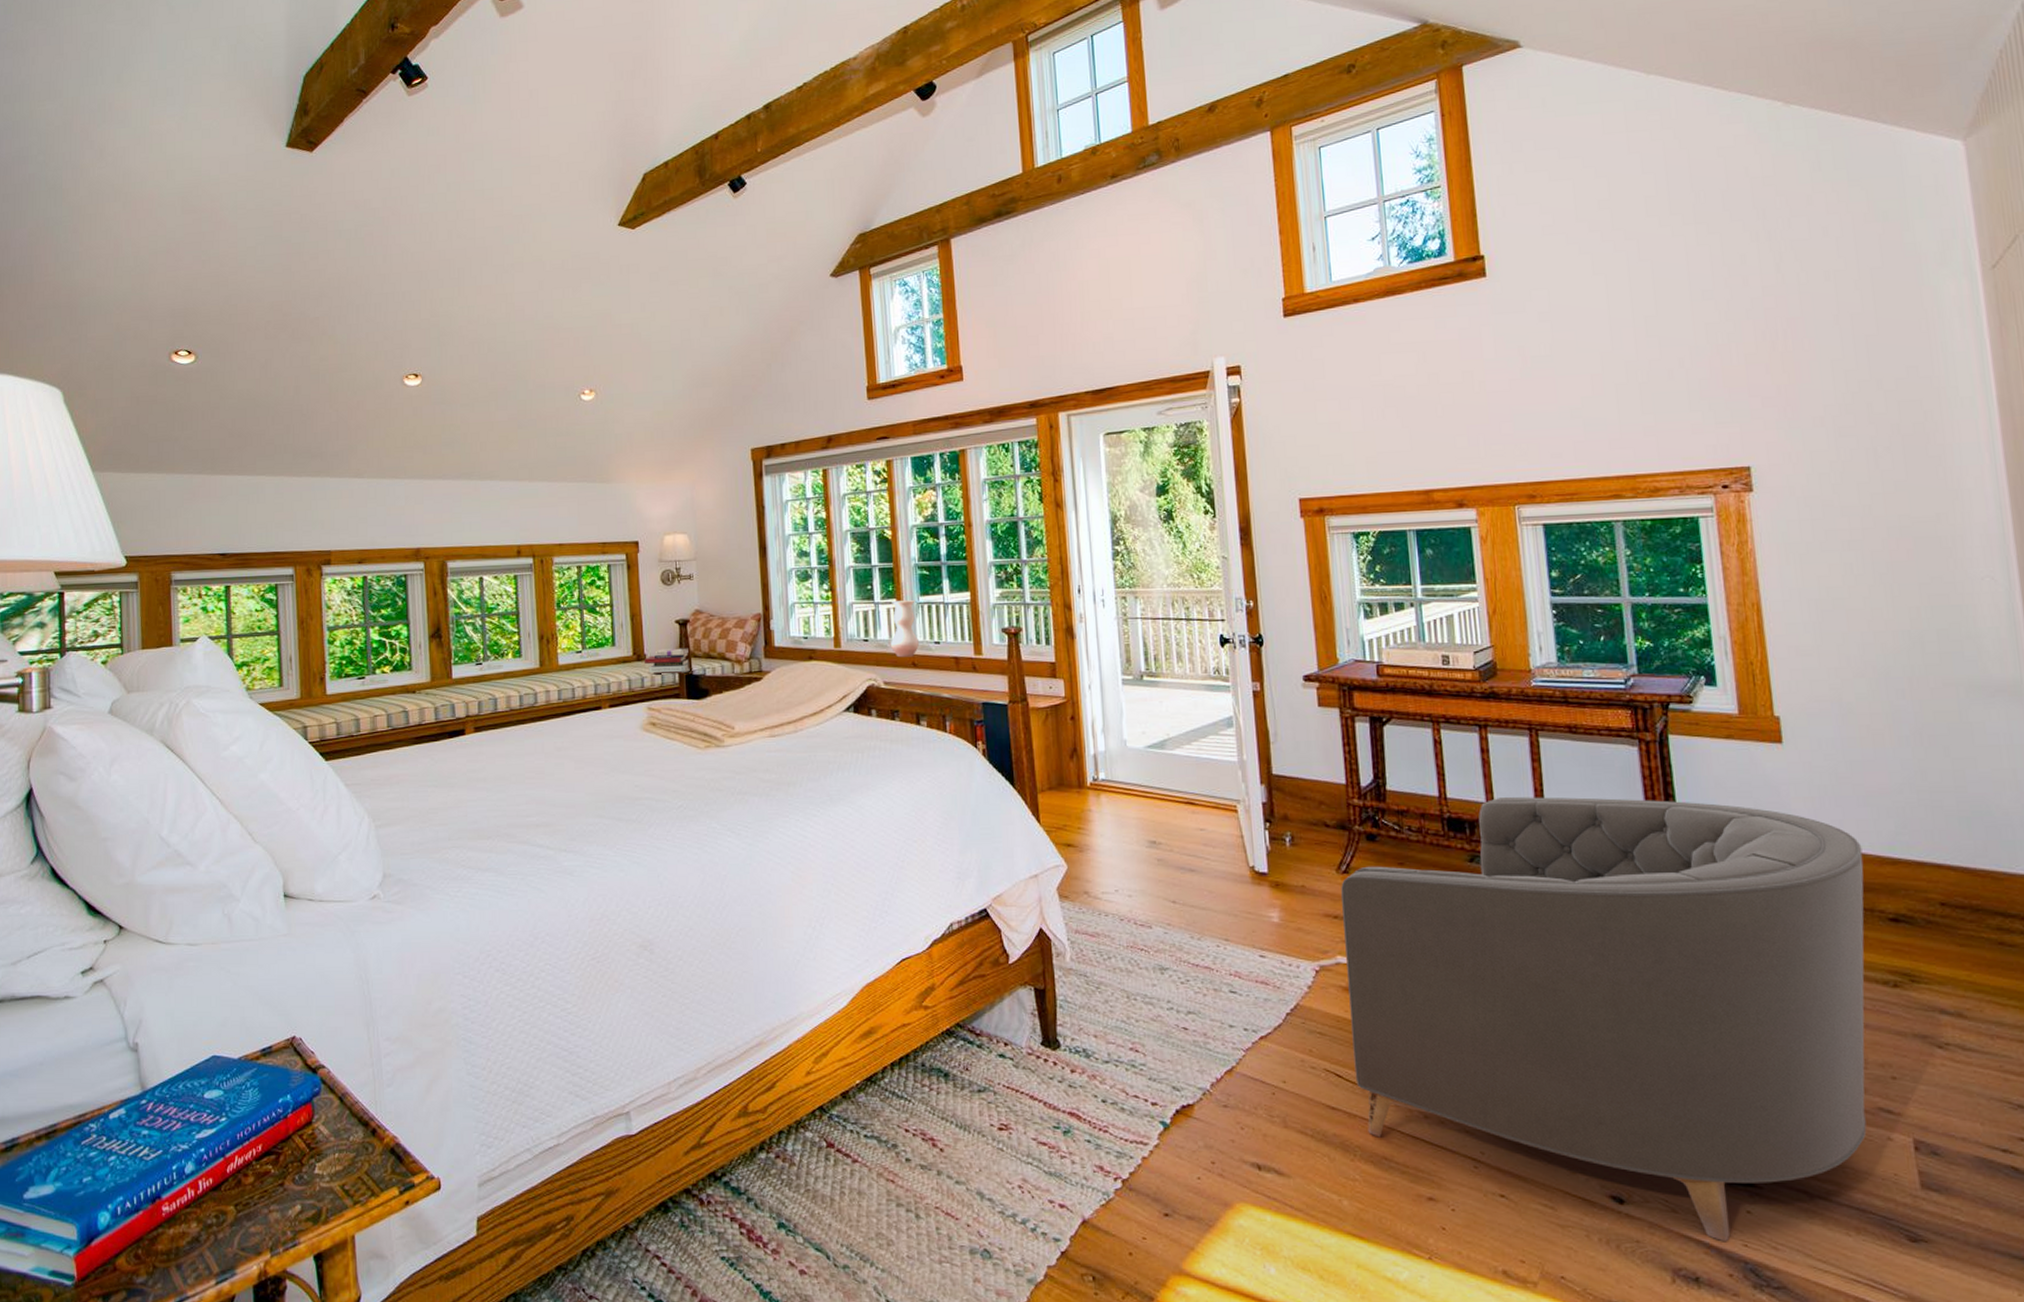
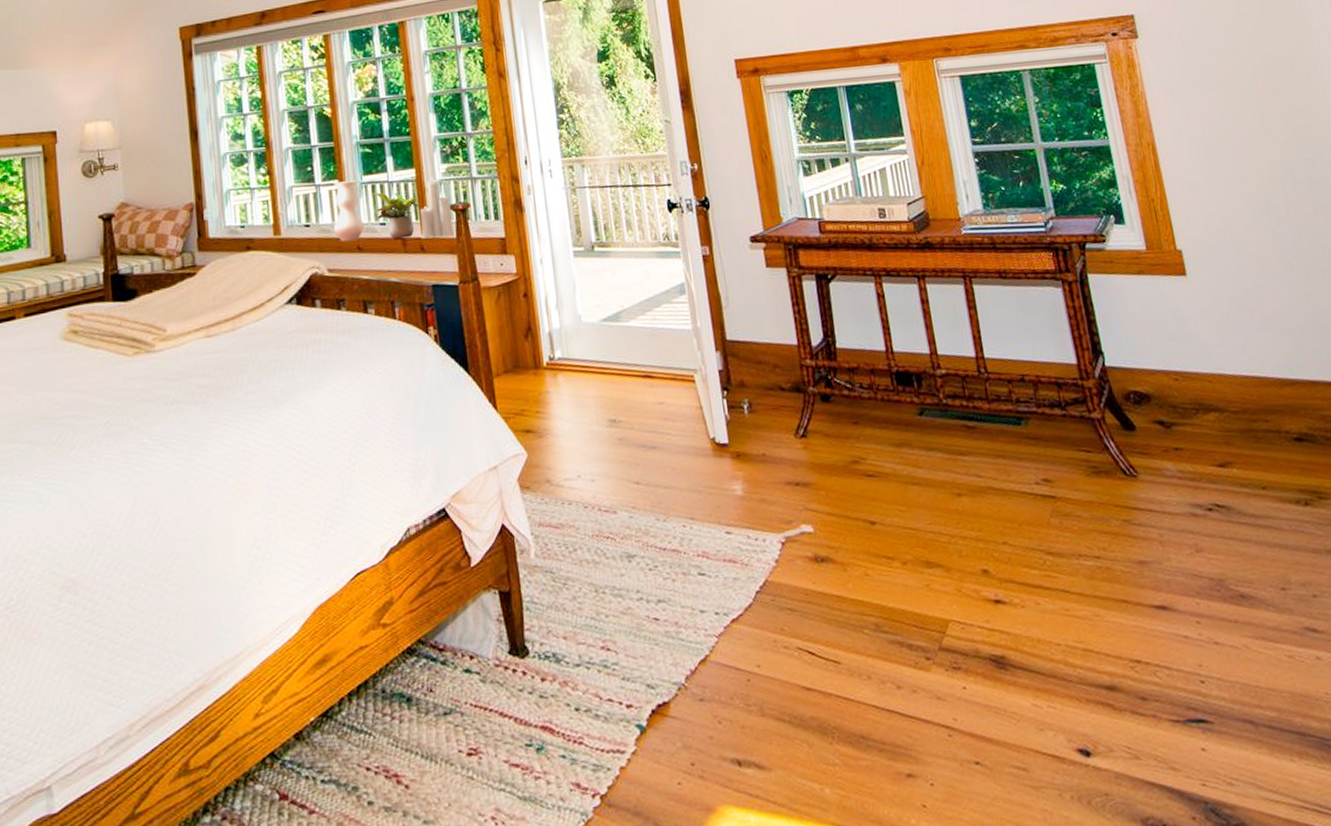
books: present [645,648,690,675] -> none [64,245,116,277]
potted plant: none [931,613,972,659] -> present [376,192,419,240]
candle: none [973,601,1006,659] -> present [420,177,454,239]
armchair: present [1341,797,1867,1242] -> none [800,338,1297,784]

